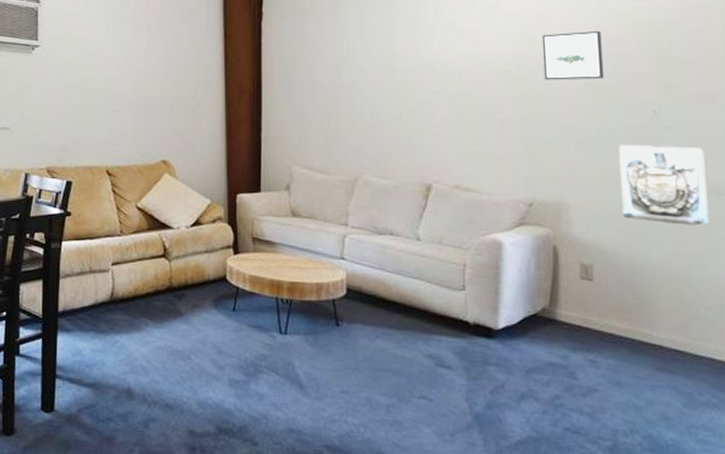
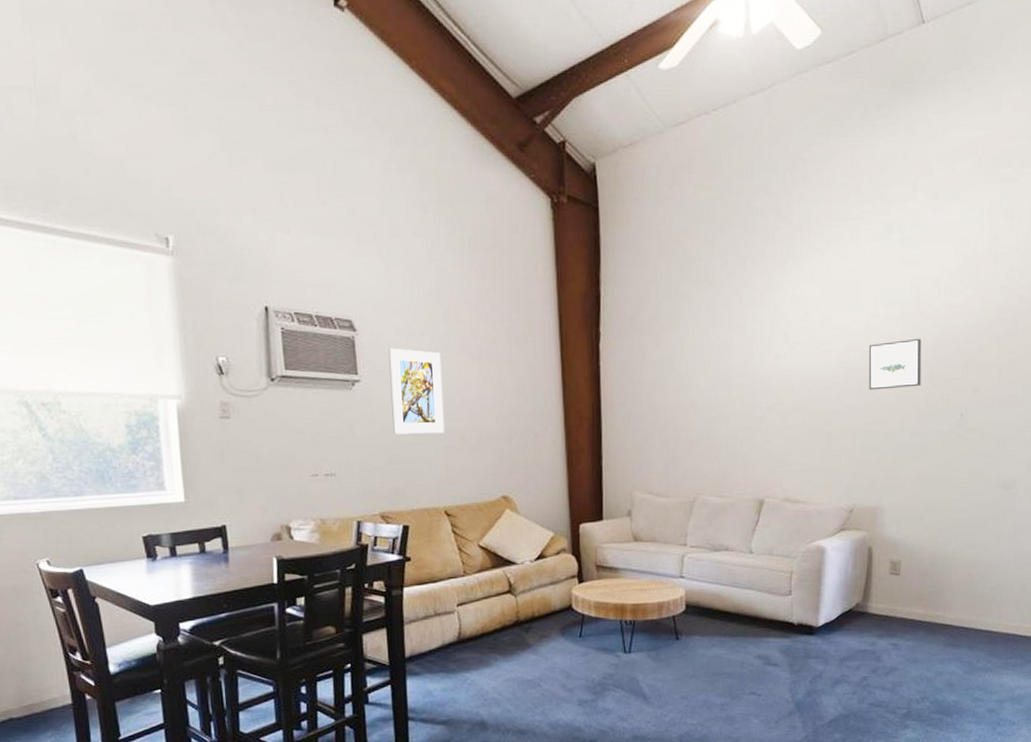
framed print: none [65,18,113,98] -> present [388,347,445,434]
wall sculpture: present [618,145,710,226] -> none [928,446,999,518]

